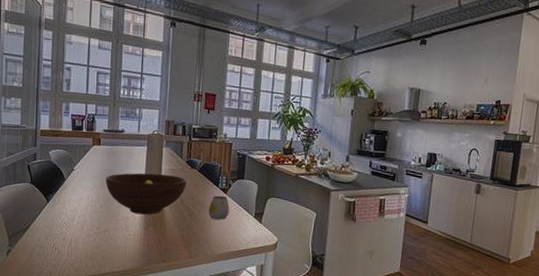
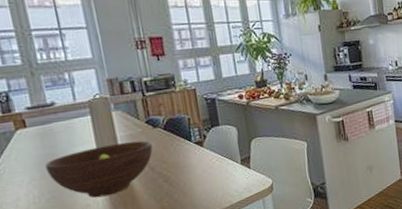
mug: present [208,195,230,220] -> none [185,149,211,179]

